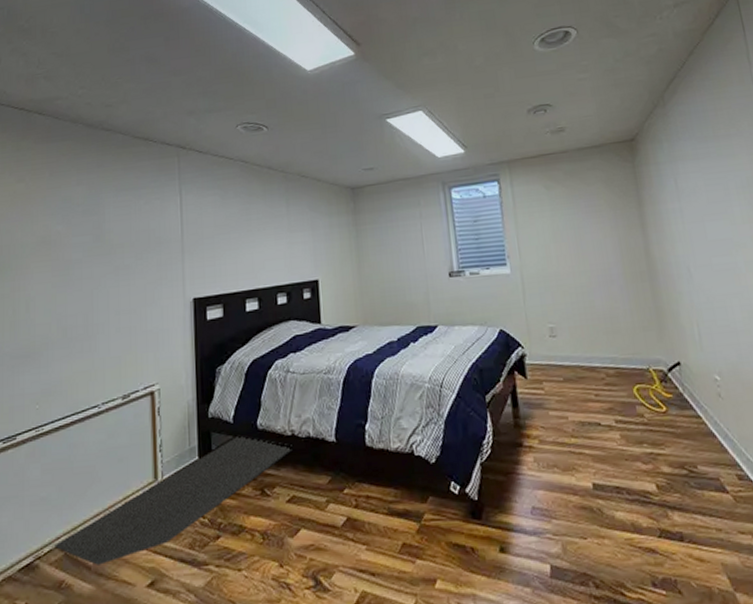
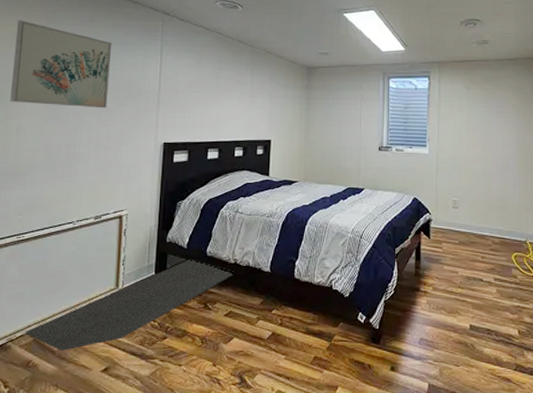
wall art: none [15,176,125,272] -> present [10,20,111,108]

